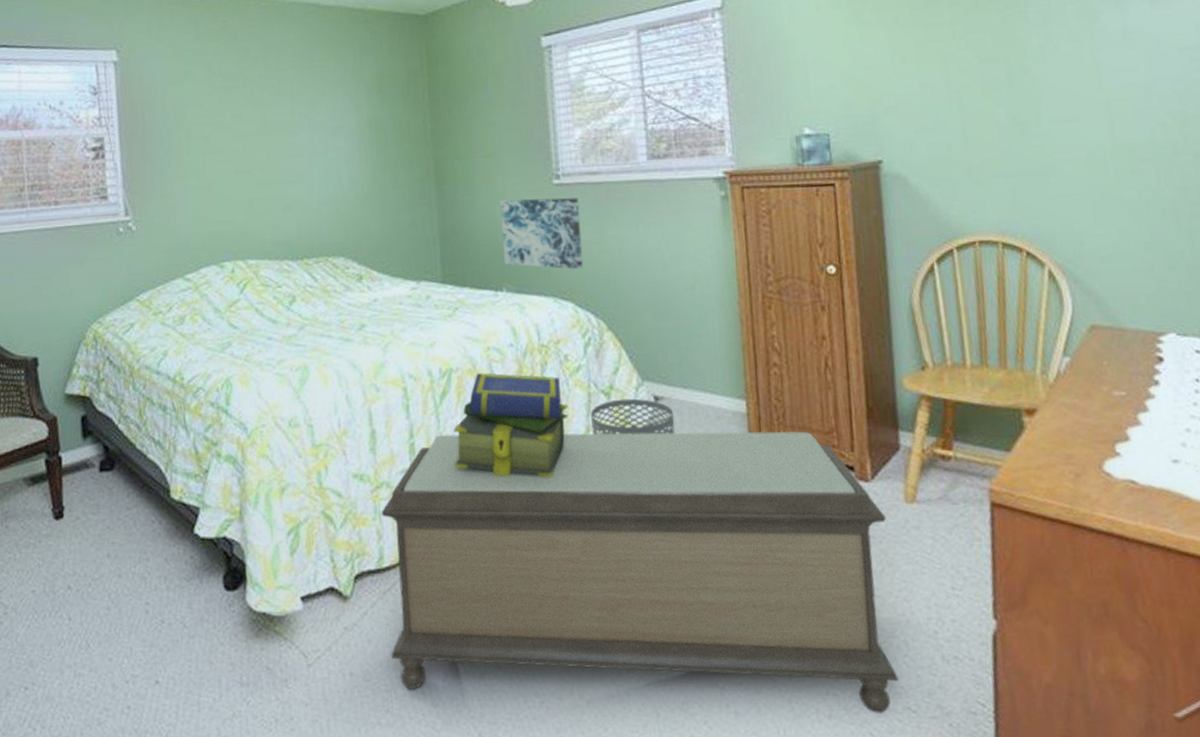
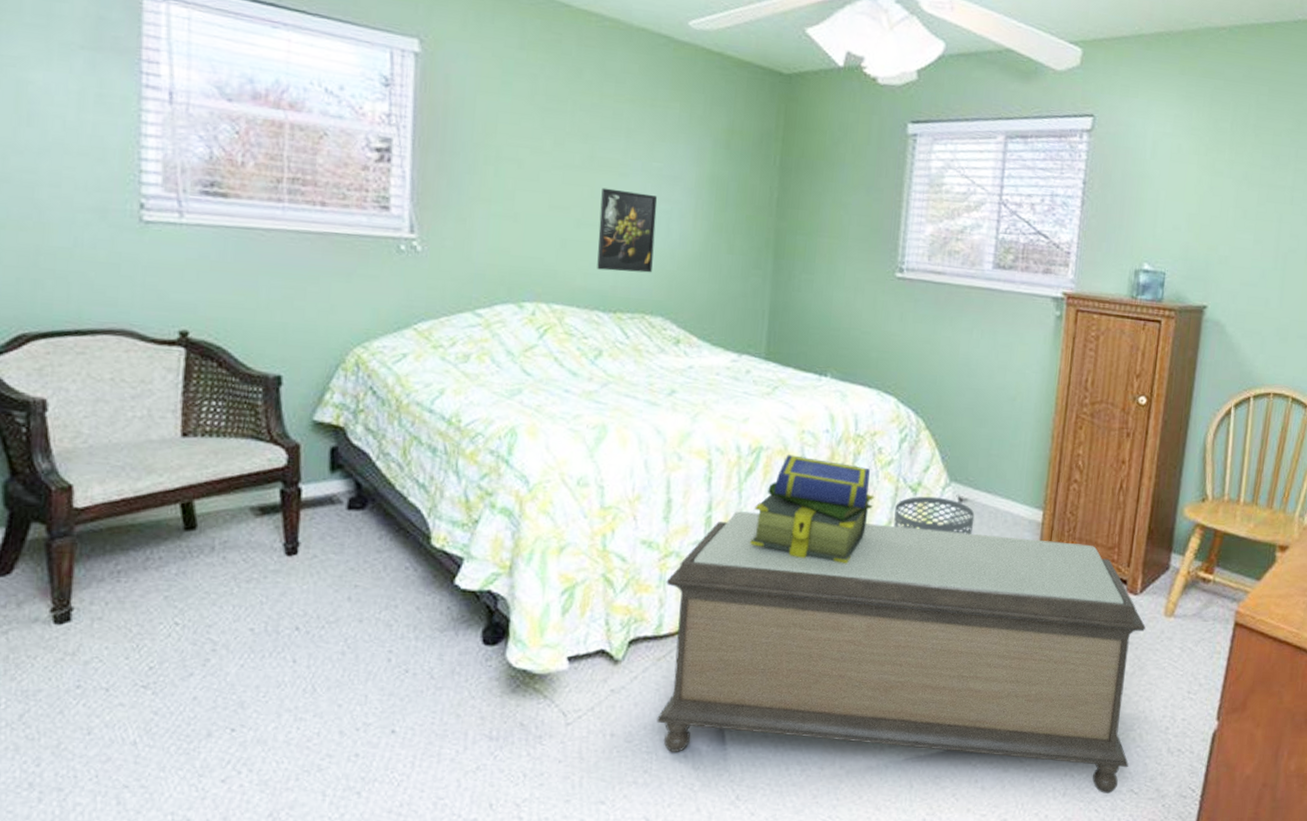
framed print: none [277,146,329,222] -> present [597,187,658,273]
wall art: present [499,197,584,269] -> none [832,284,919,366]

